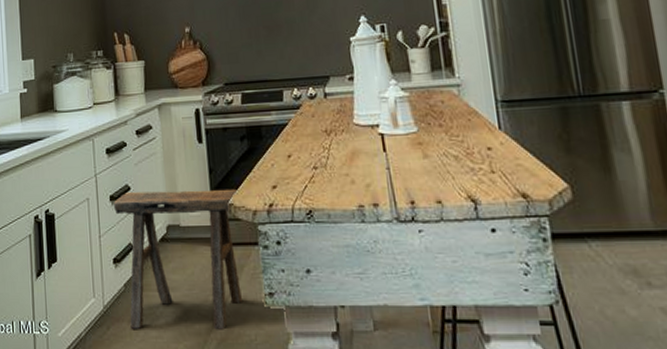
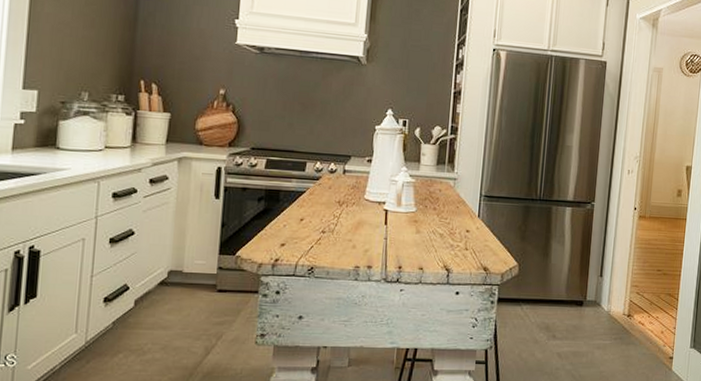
stool: present [114,188,242,330] -> none [113,237,249,365]

